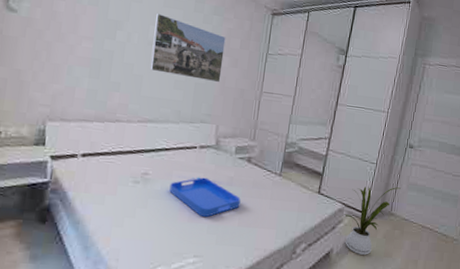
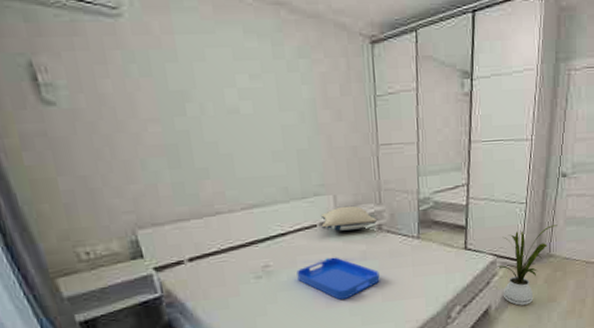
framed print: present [149,12,226,83] -> none [226,70,326,146]
pillow: none [200,136,248,159] -> present [320,206,377,232]

